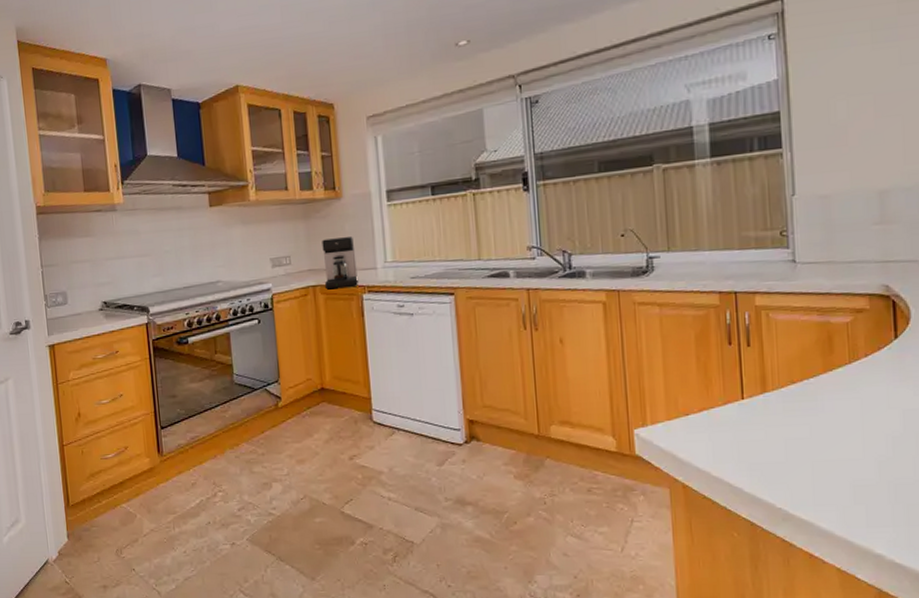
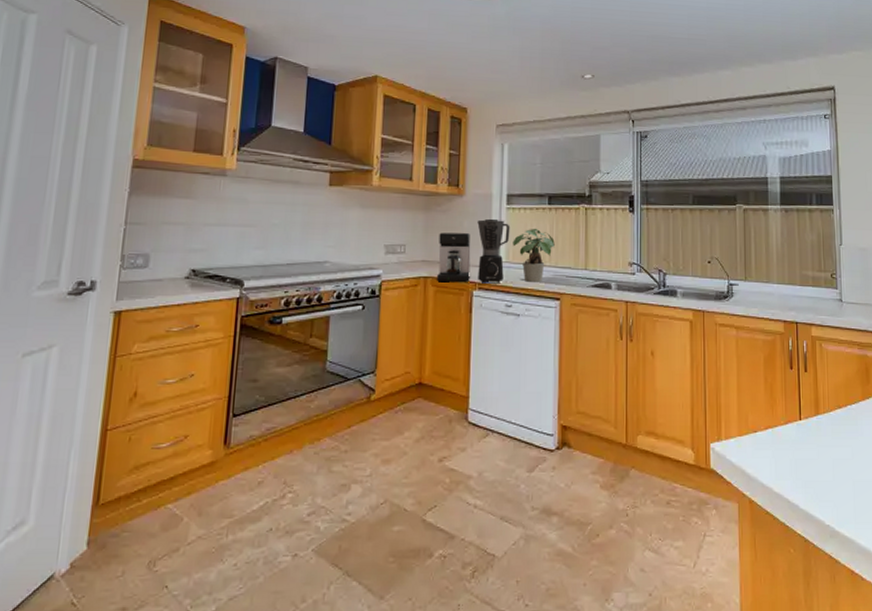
blender: none [359,218,394,286] -> present [477,218,510,284]
potted plant: none [398,222,443,281] -> present [512,228,555,283]

